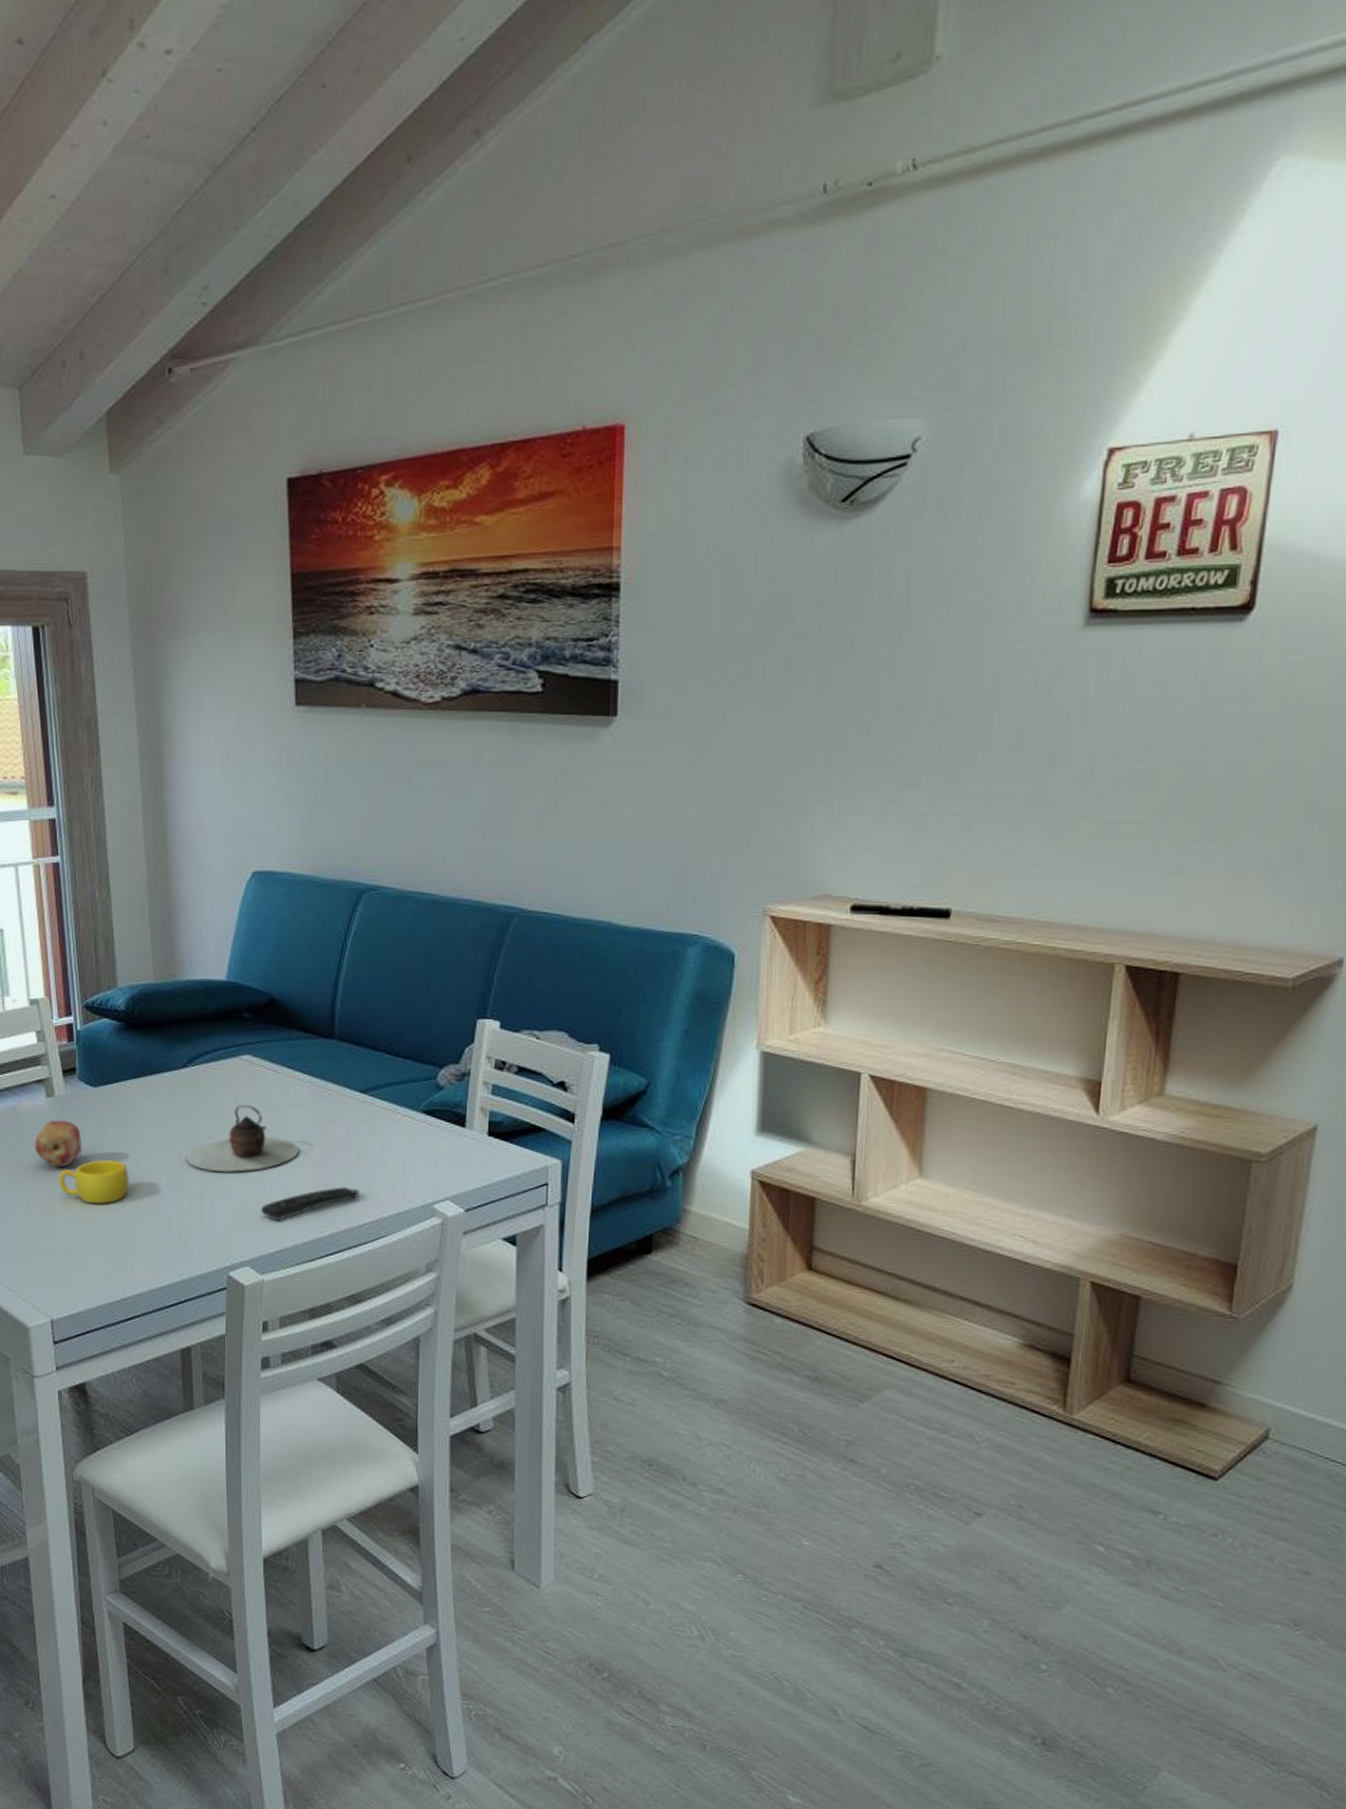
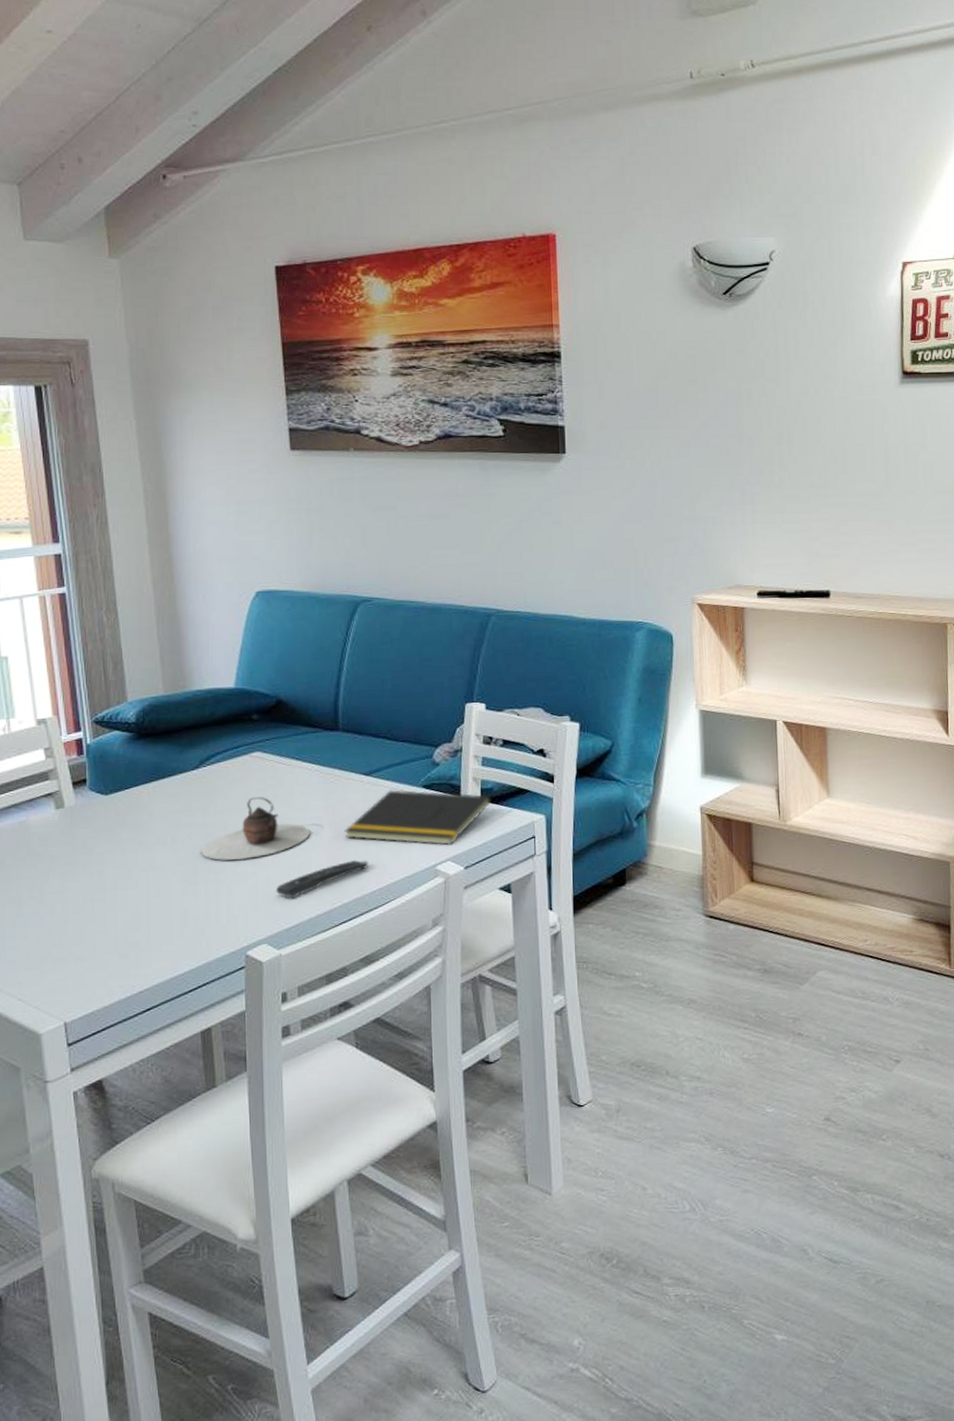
fruit: present [34,1120,83,1168] -> none [43,829,95,875]
cup: present [59,1159,129,1205] -> none [70,861,144,905]
notepad: none [335,1112,500,1183] -> present [344,789,492,846]

